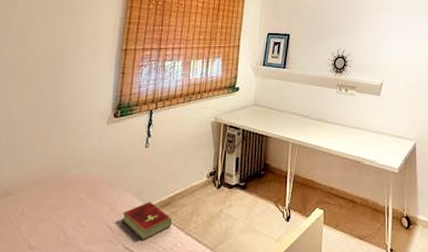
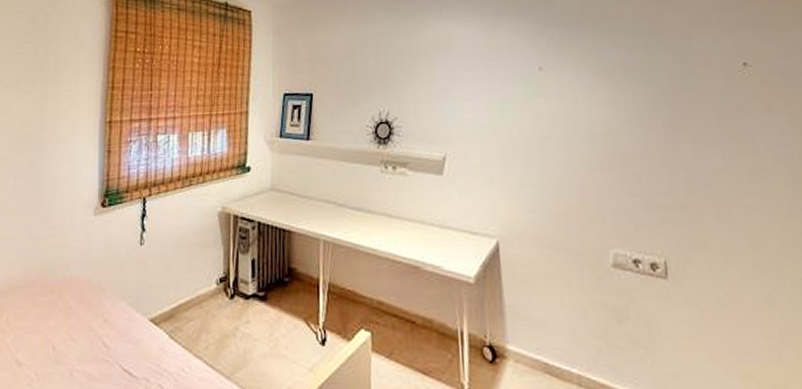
hardcover book: present [121,201,172,241] -> none [117,312,176,362]

